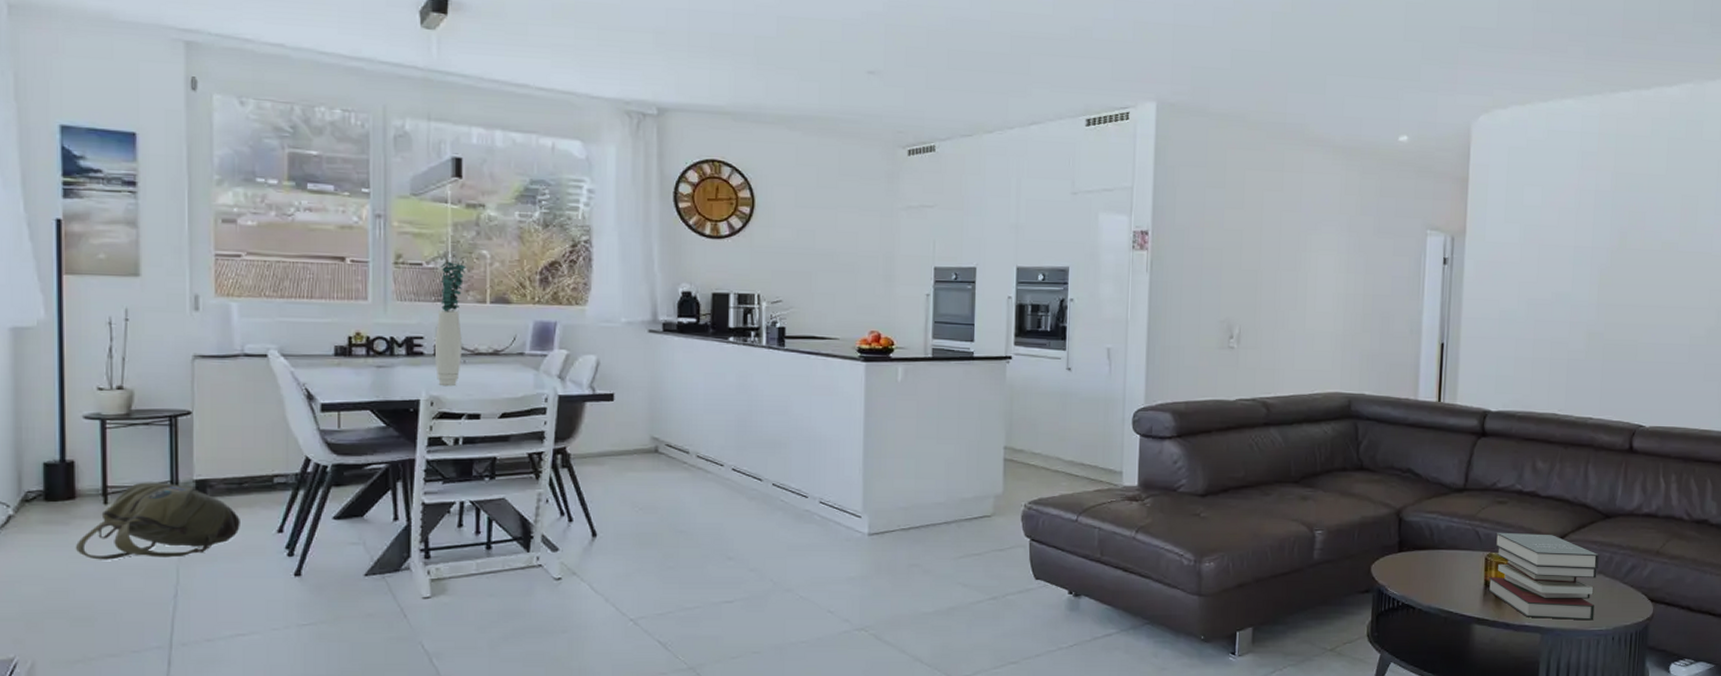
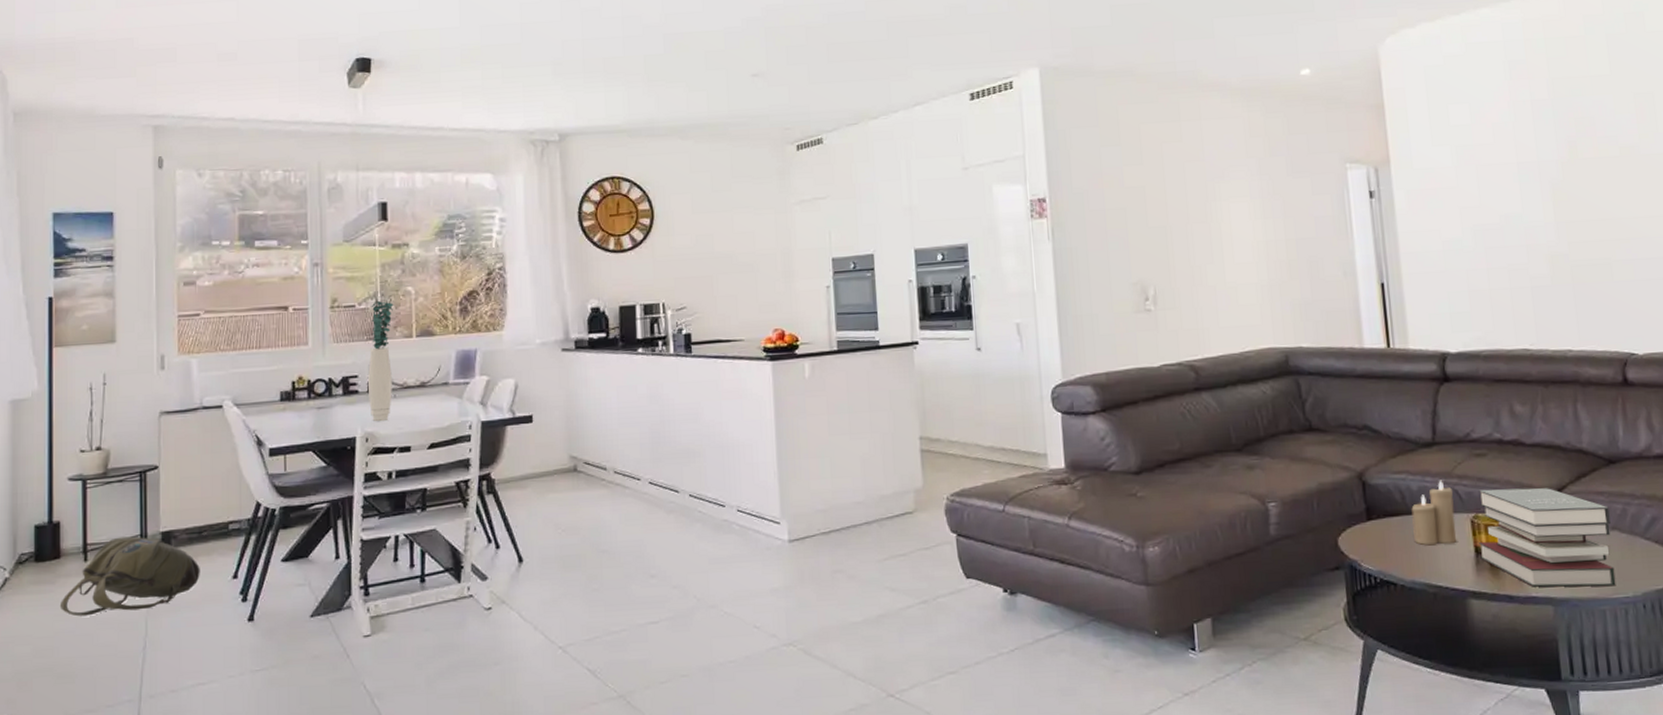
candle: none [1436,521,1475,577] -> present [1411,480,1456,546]

